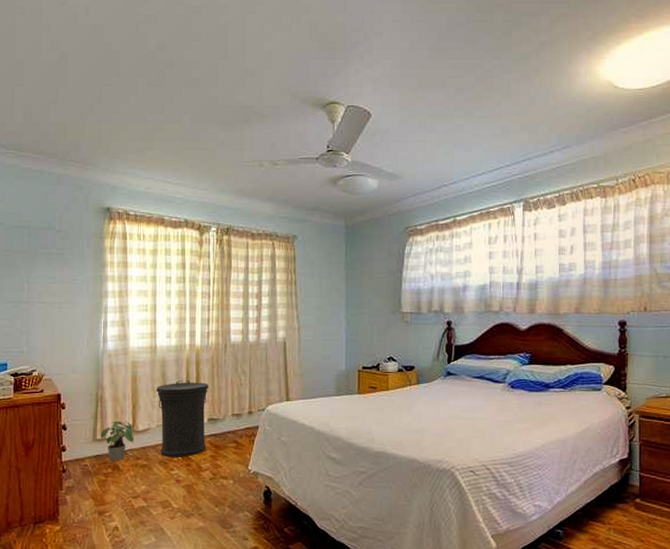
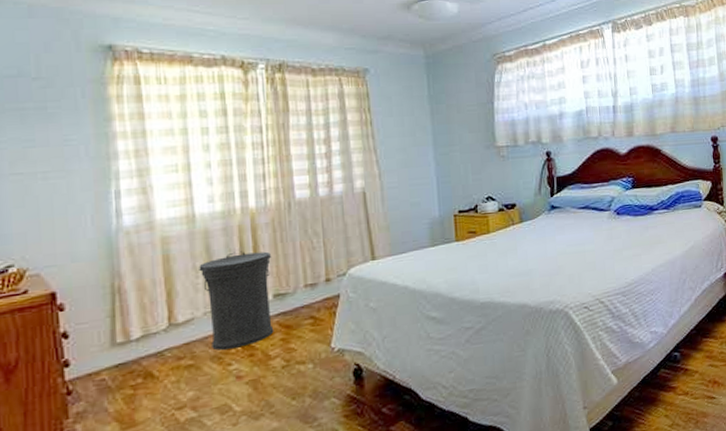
potted plant: present [100,421,134,461] -> none [121,313,173,368]

